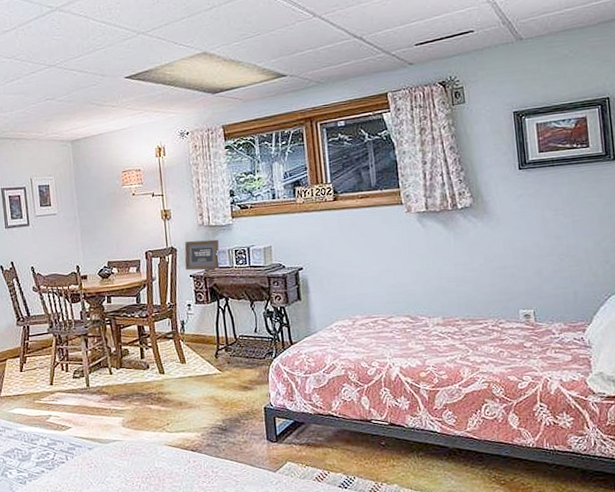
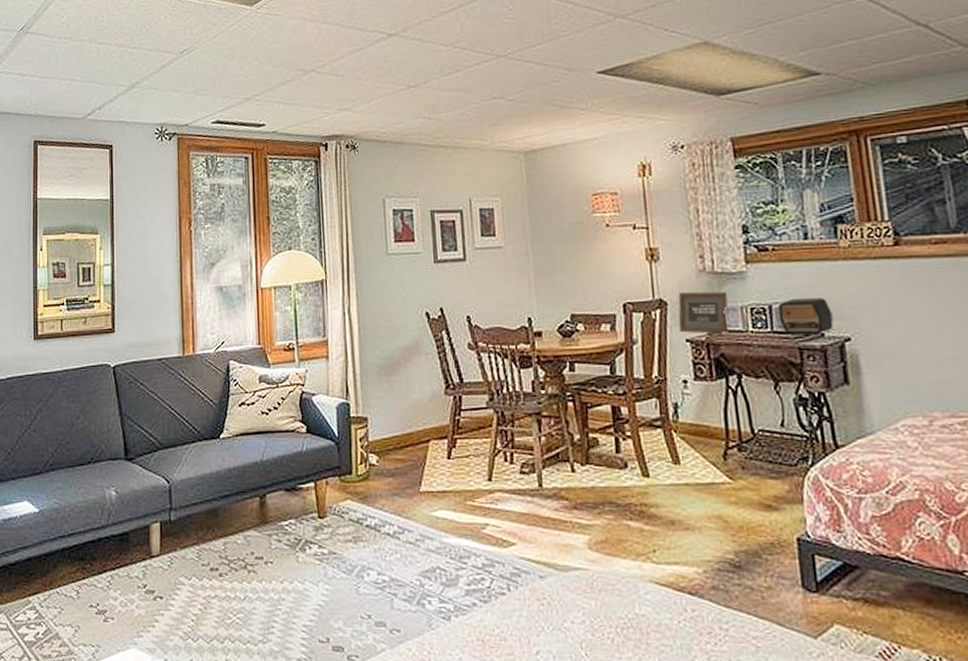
radio: none [254,240,292,268] -> present [778,298,834,335]

